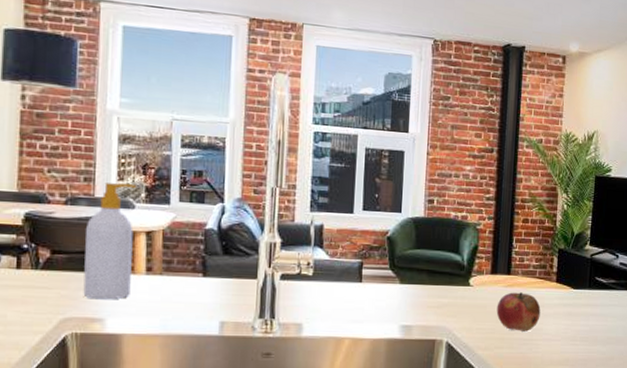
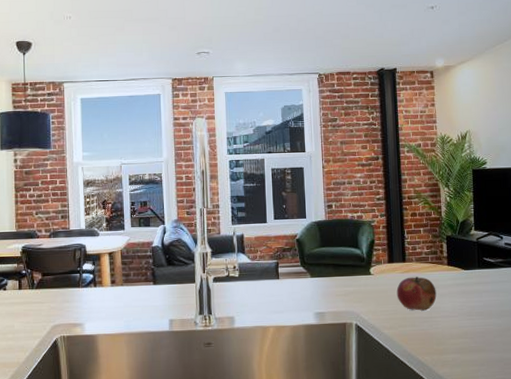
soap bottle: present [83,183,137,300] -> none [65,216,101,309]

